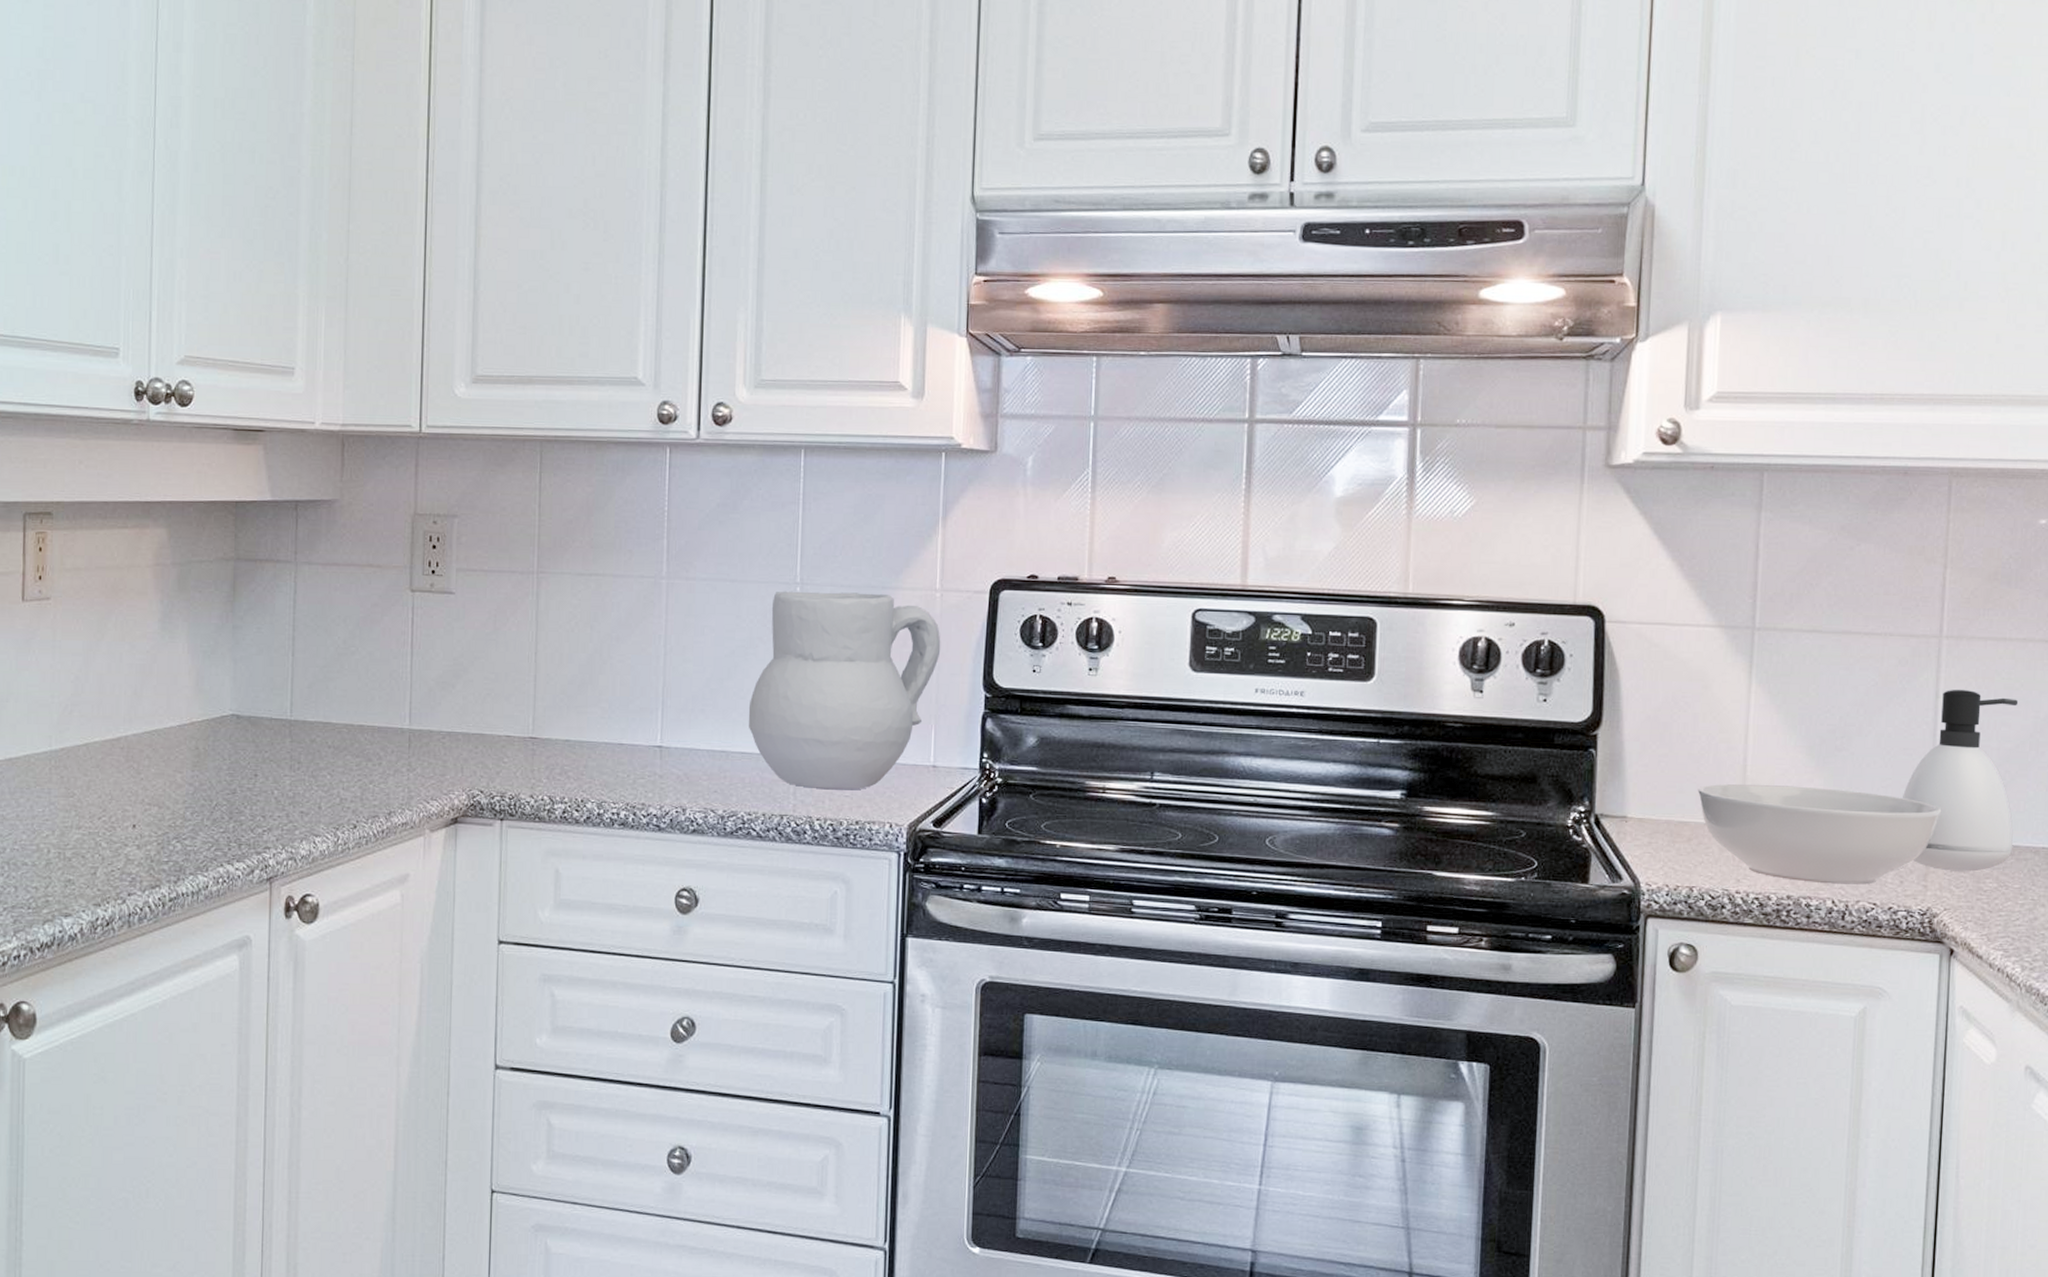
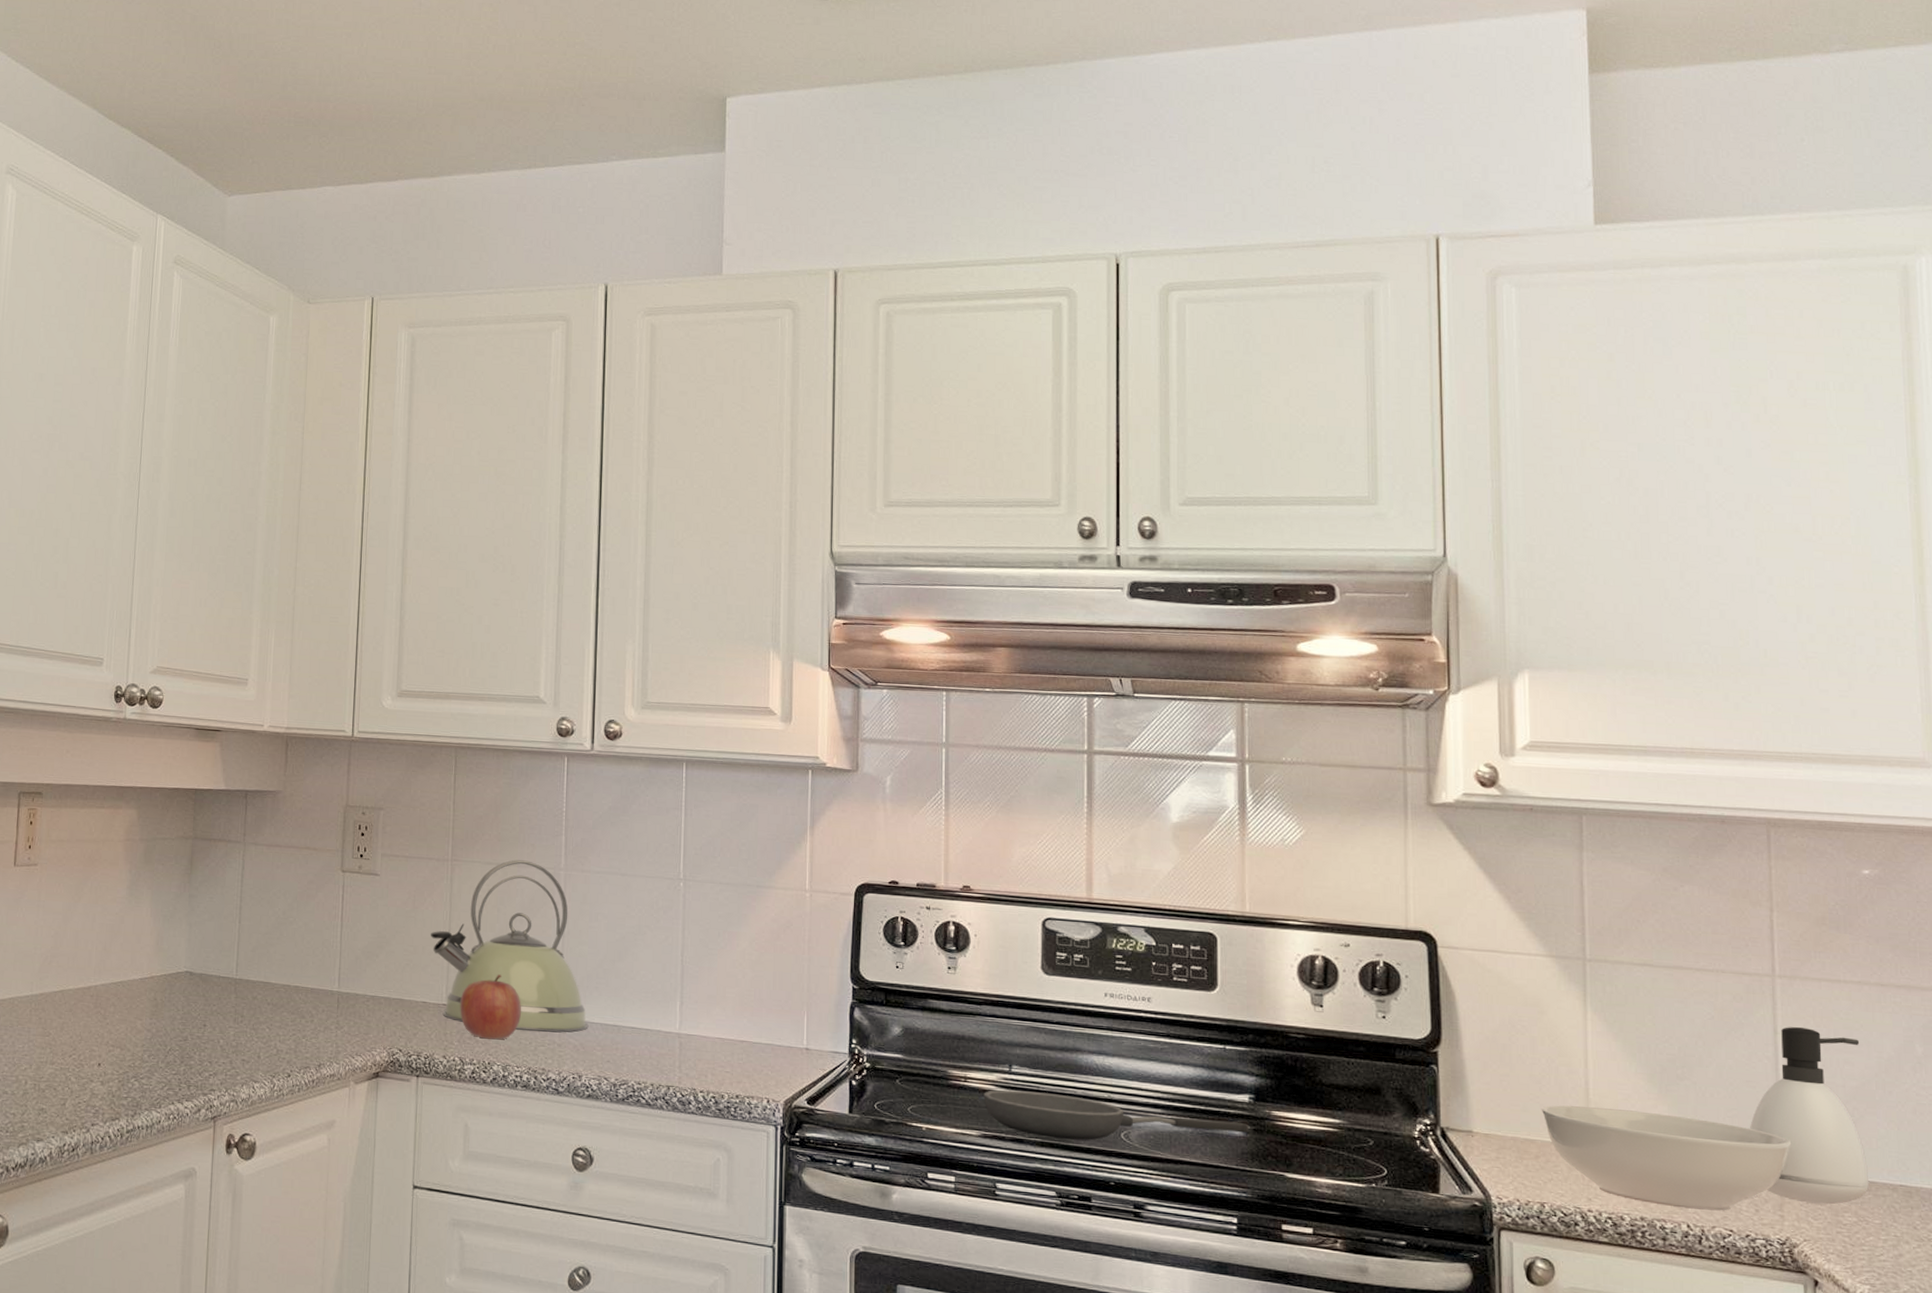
kettle: none [513,569,692,763] -> present [430,859,588,1033]
fruit: none [548,701,619,774] -> present [460,975,522,1040]
ceramic jug: present [748,591,941,790] -> none [637,885,811,1067]
frying pan: none [1122,799,1400,849] -> present [983,1089,1250,1140]

